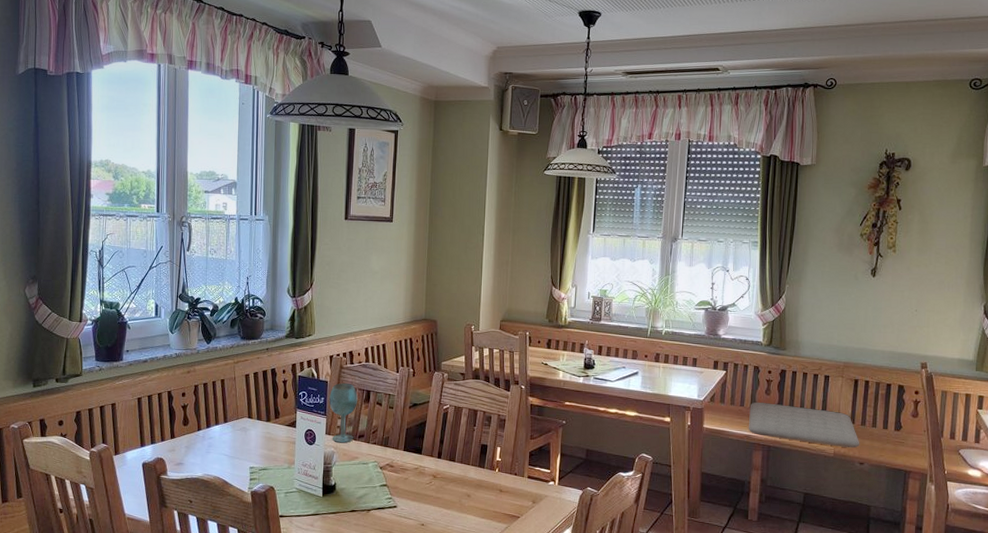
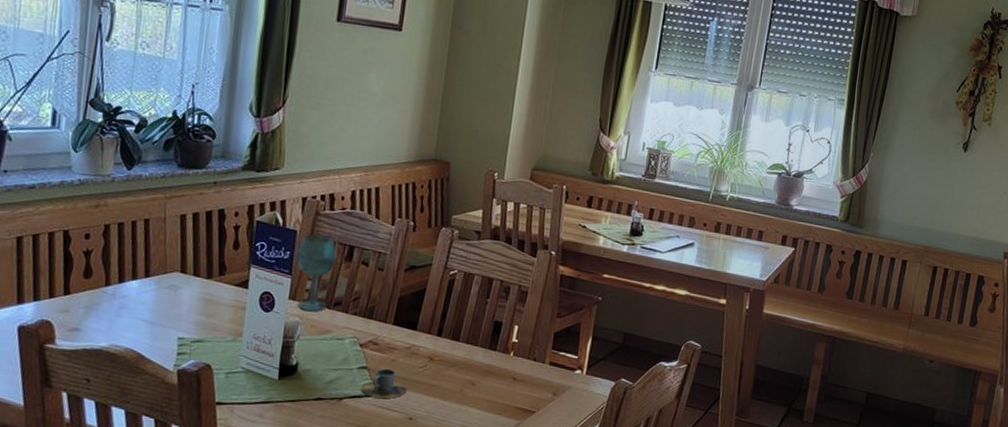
cup: none [383,485,418,509] -> present [360,368,407,398]
cushion: present [749,402,860,448] -> none [814,286,932,344]

